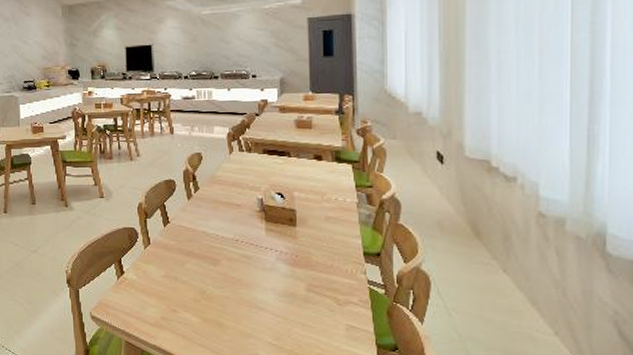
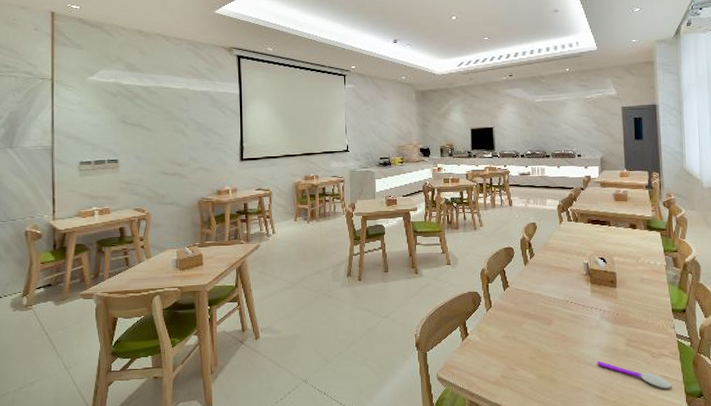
spoon: none [271,306,360,340] -> present [597,360,672,389]

